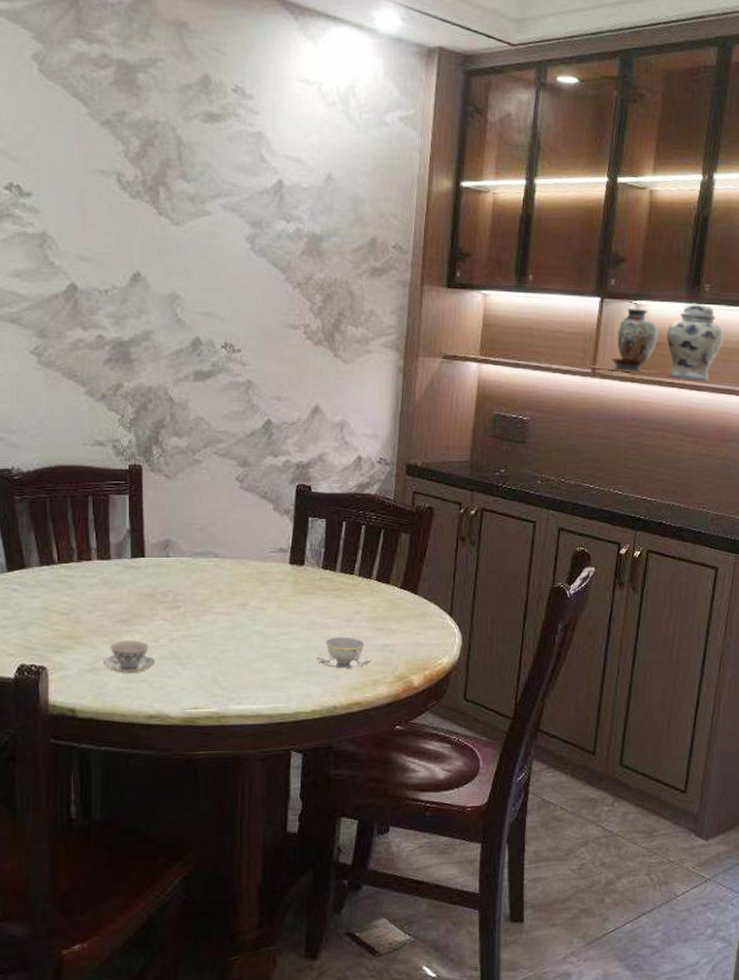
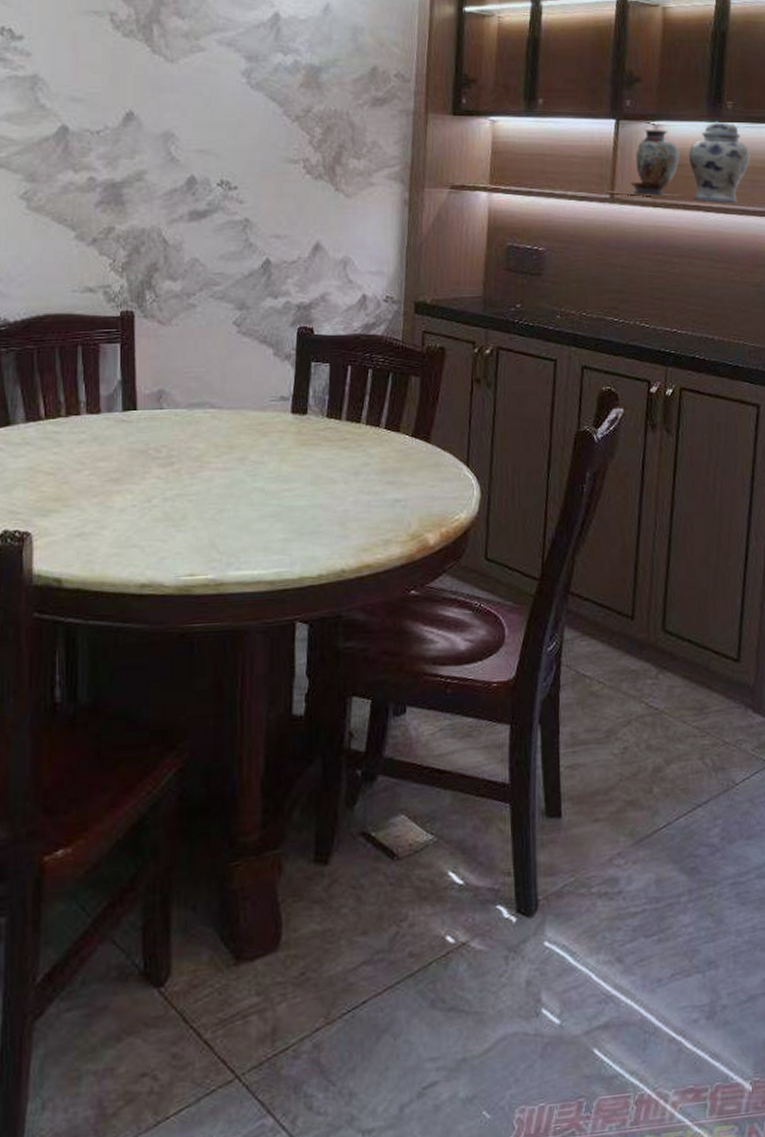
teacup: present [103,641,155,673] -> none [92,501,147,538]
teacup: present [317,637,371,669] -> none [323,491,382,528]

